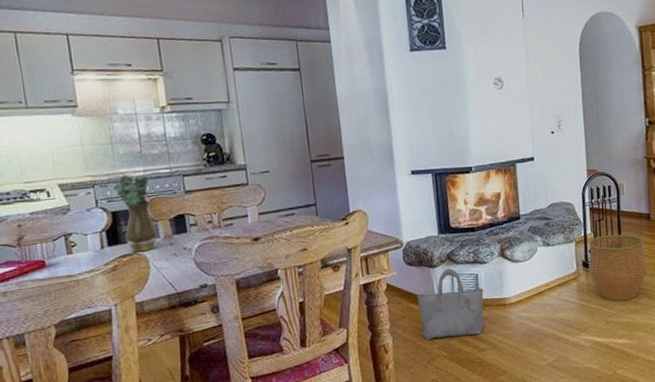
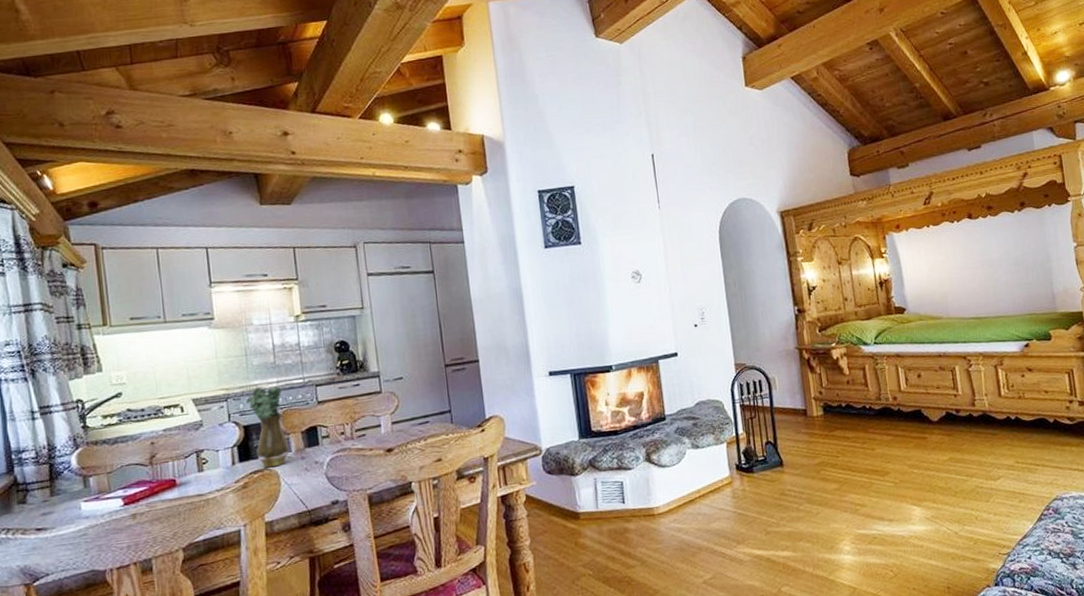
handbag: present [417,268,484,341] -> none [558,475,632,558]
basket: present [588,234,647,301] -> none [741,433,808,508]

